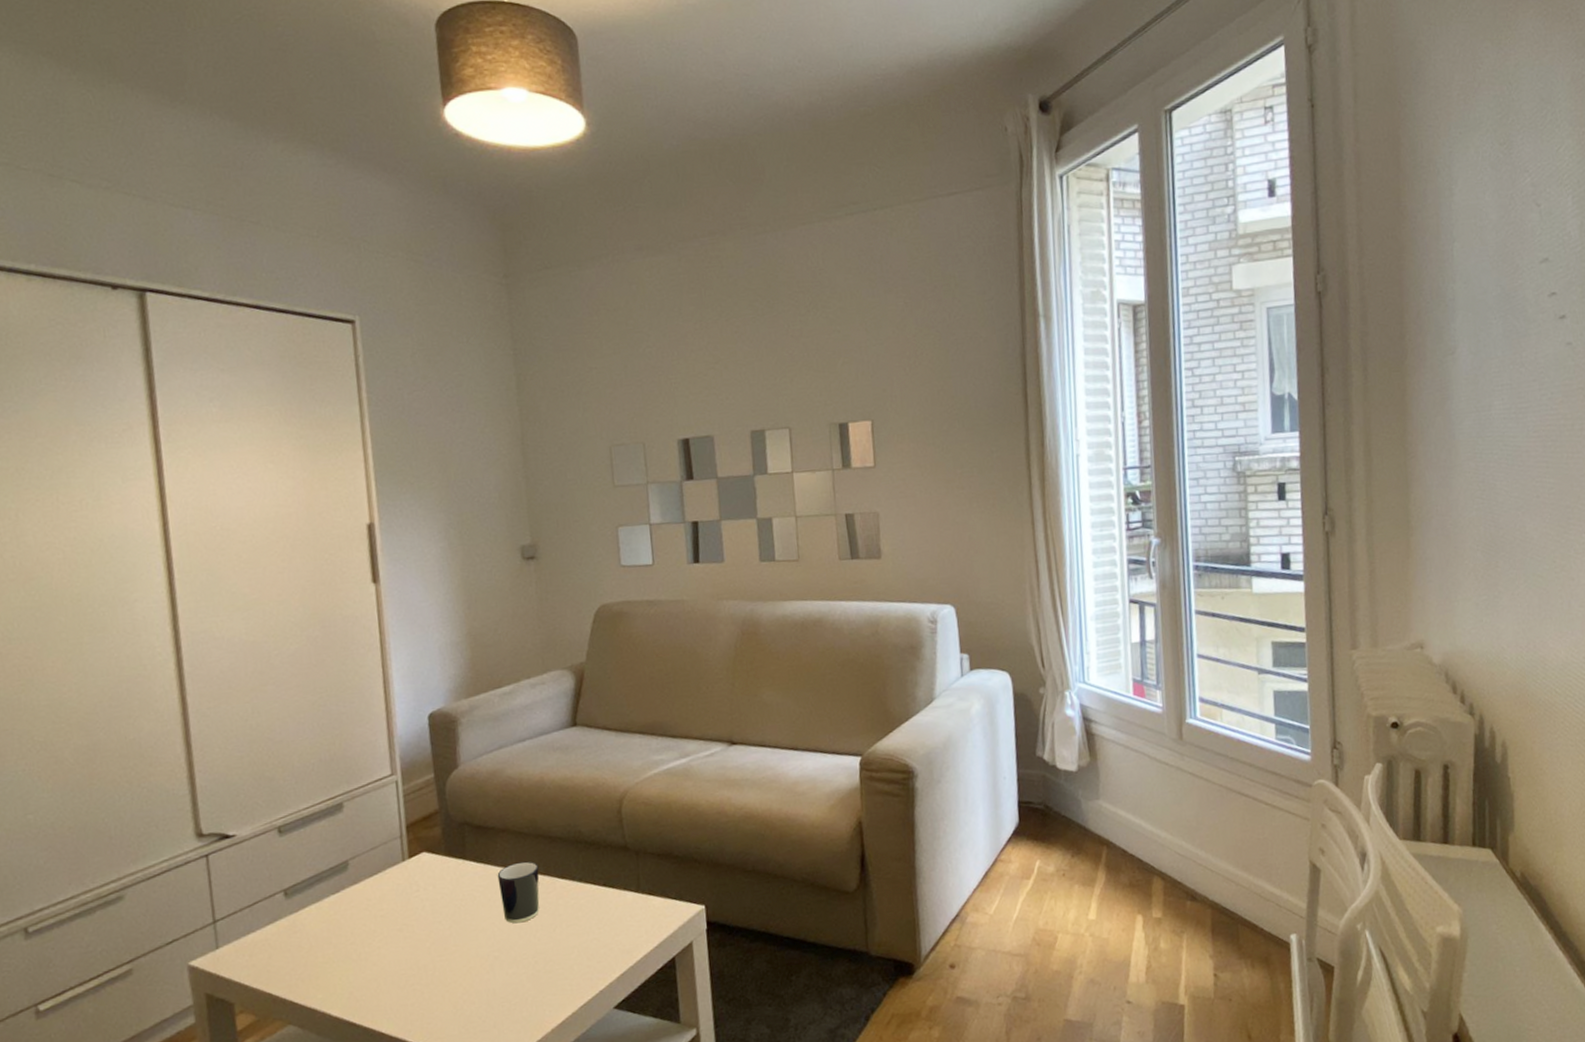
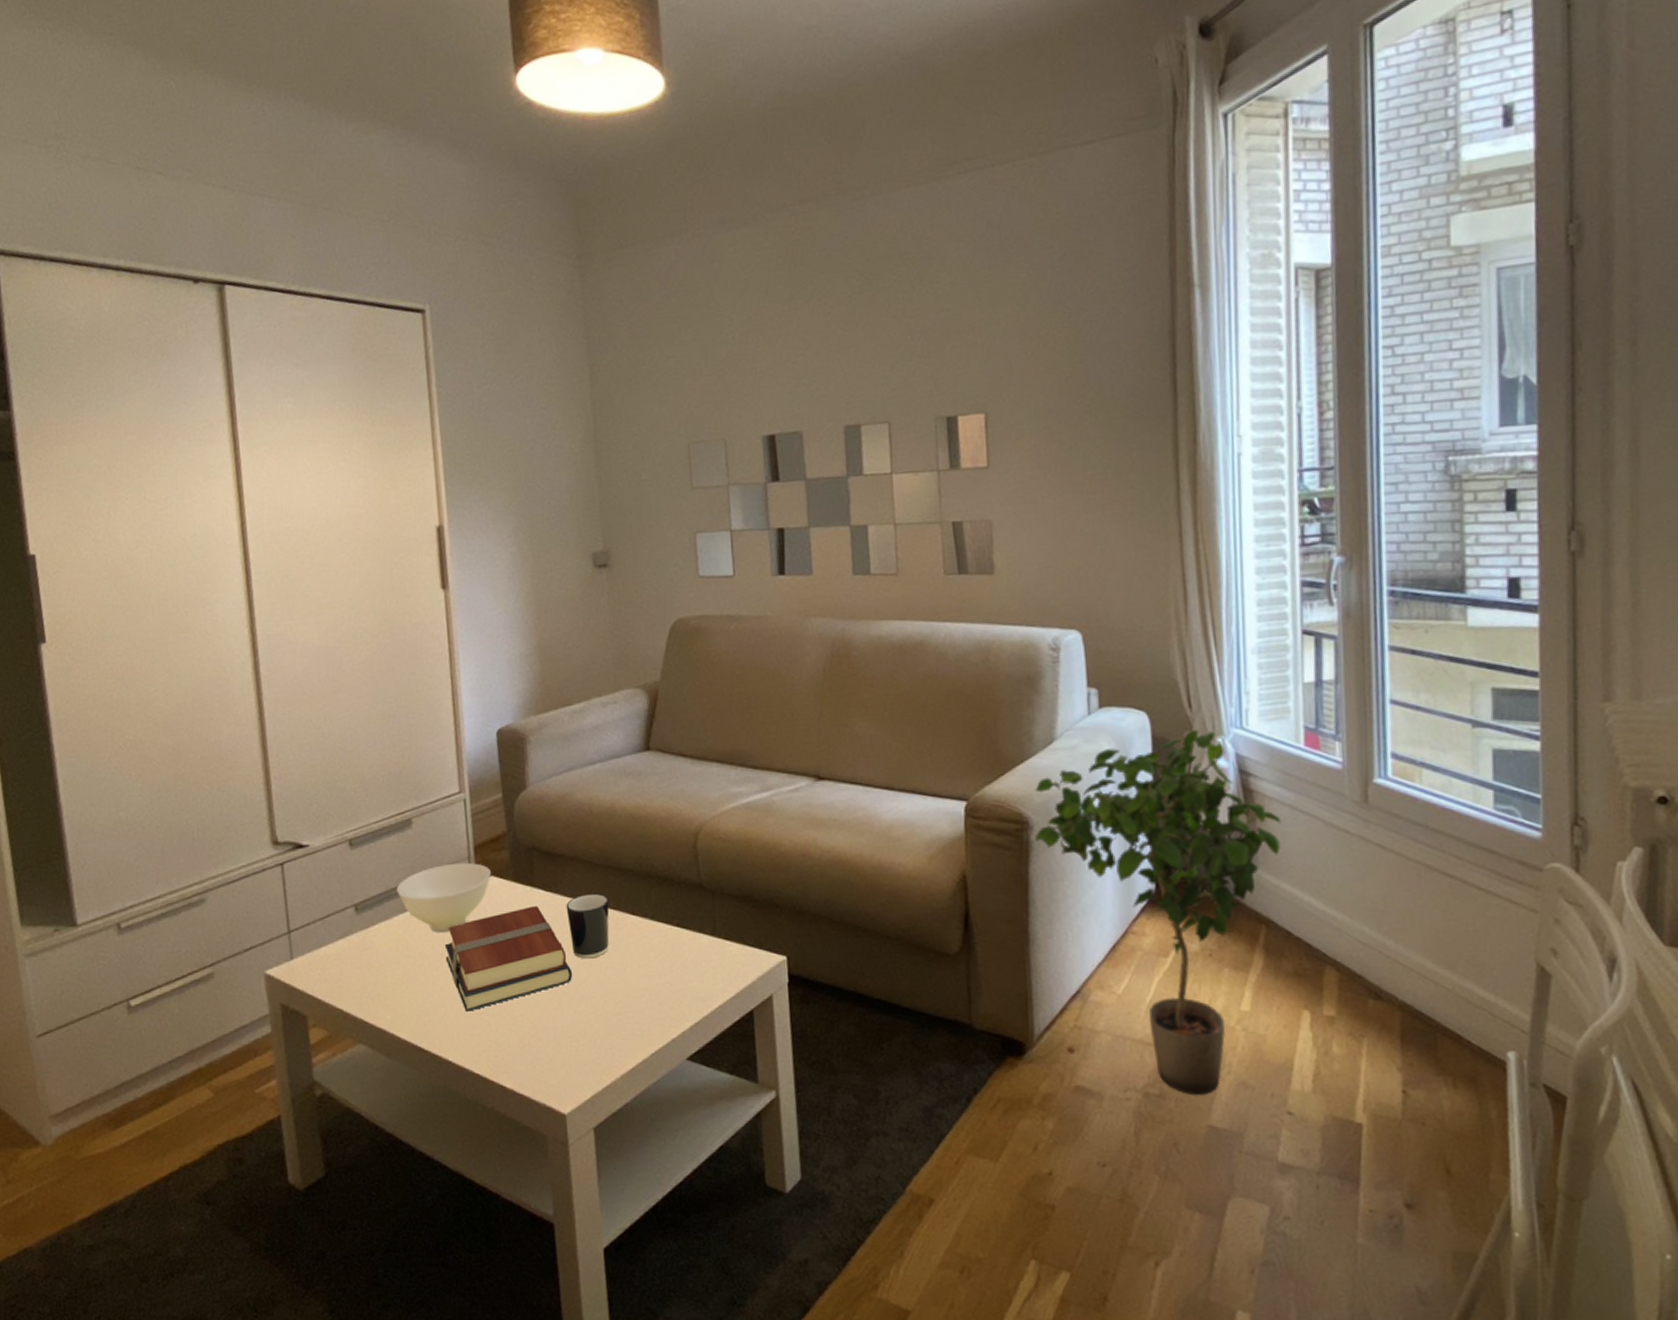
bowl: none [327,841,424,910] -> present [396,862,492,932]
books: none [376,876,505,984] -> present [444,905,573,1012]
potted plant: none [919,685,1117,995] -> present [1035,729,1282,1094]

